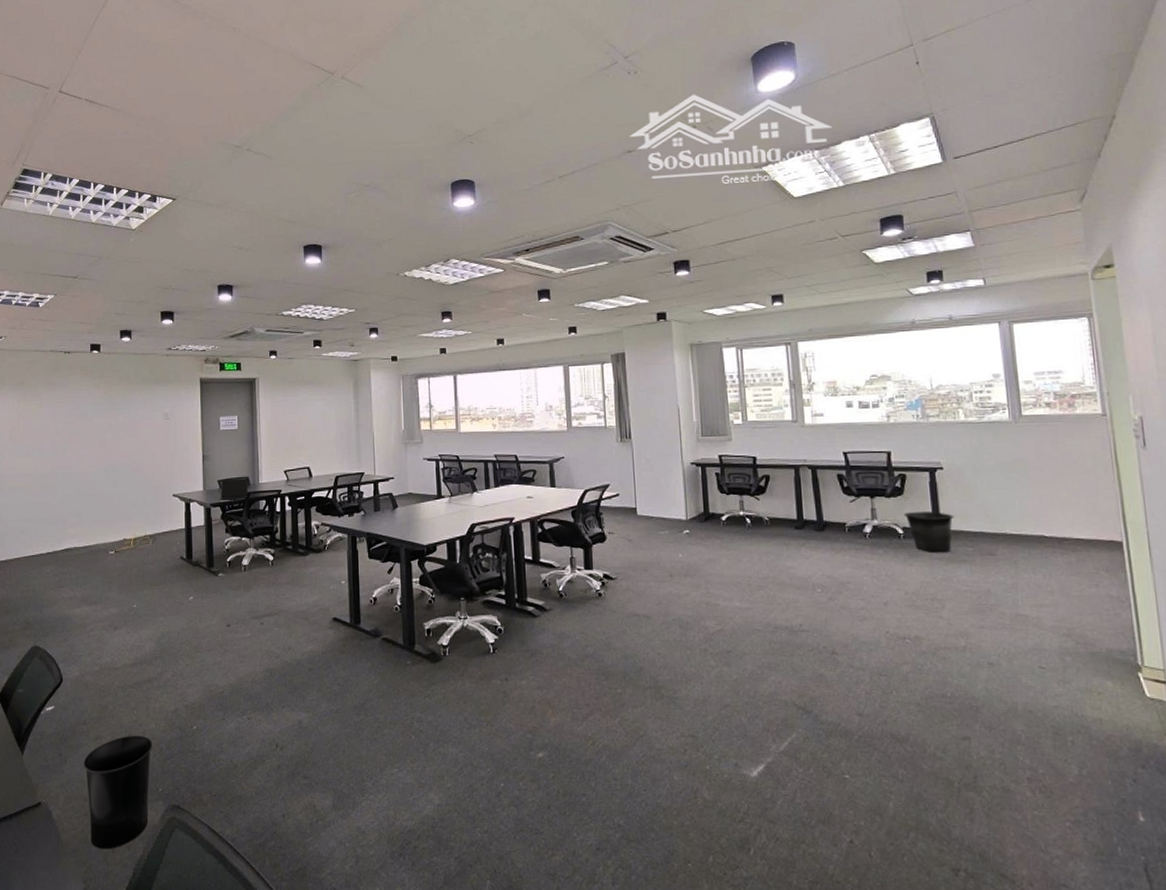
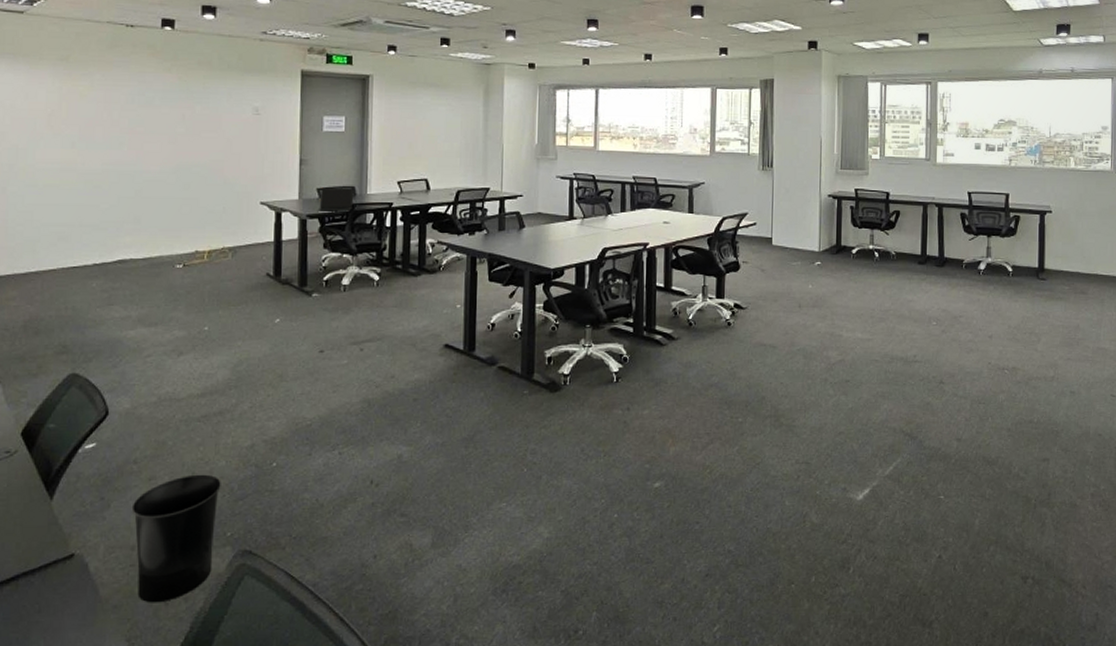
waste bin: present [904,510,954,552] -> none [1014,251,1056,290]

